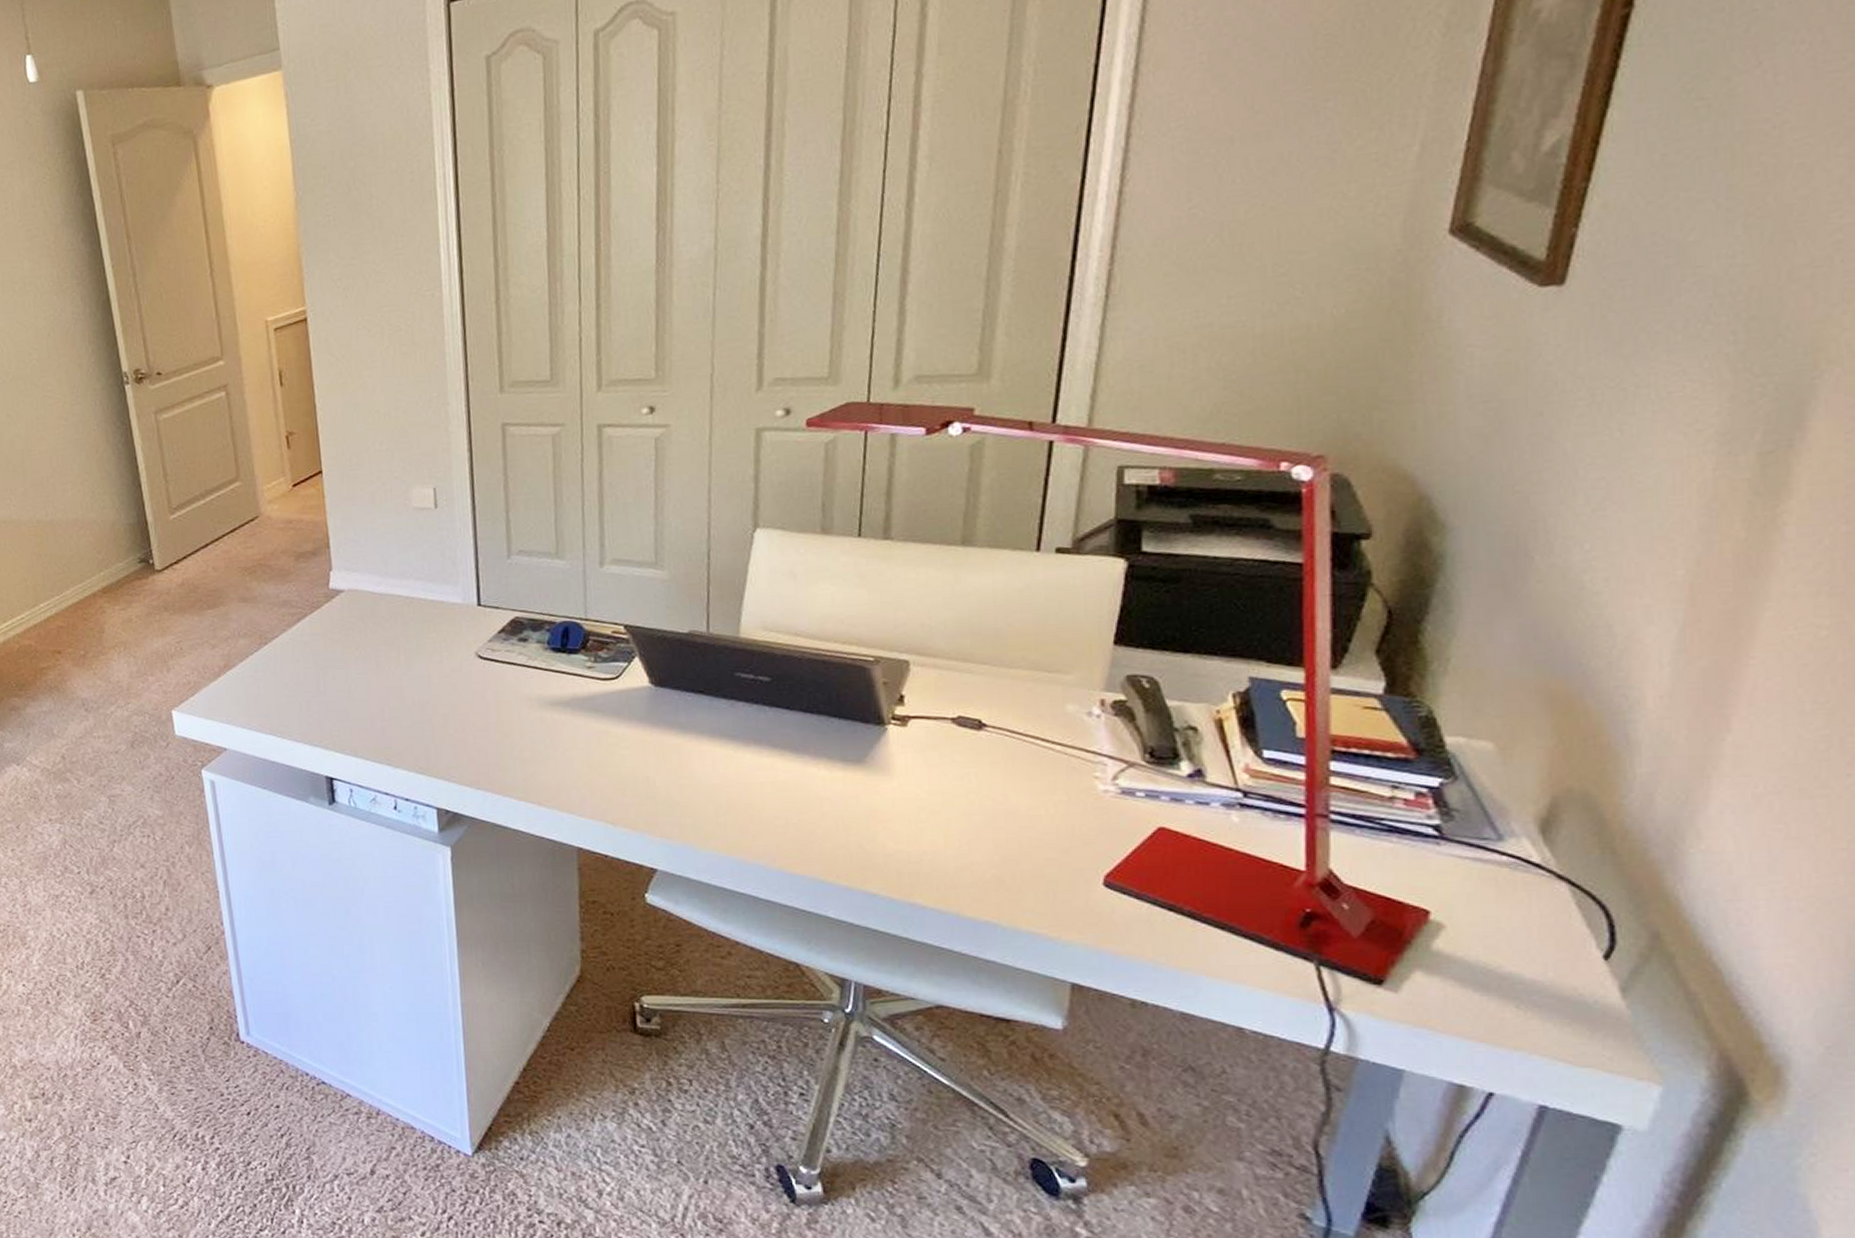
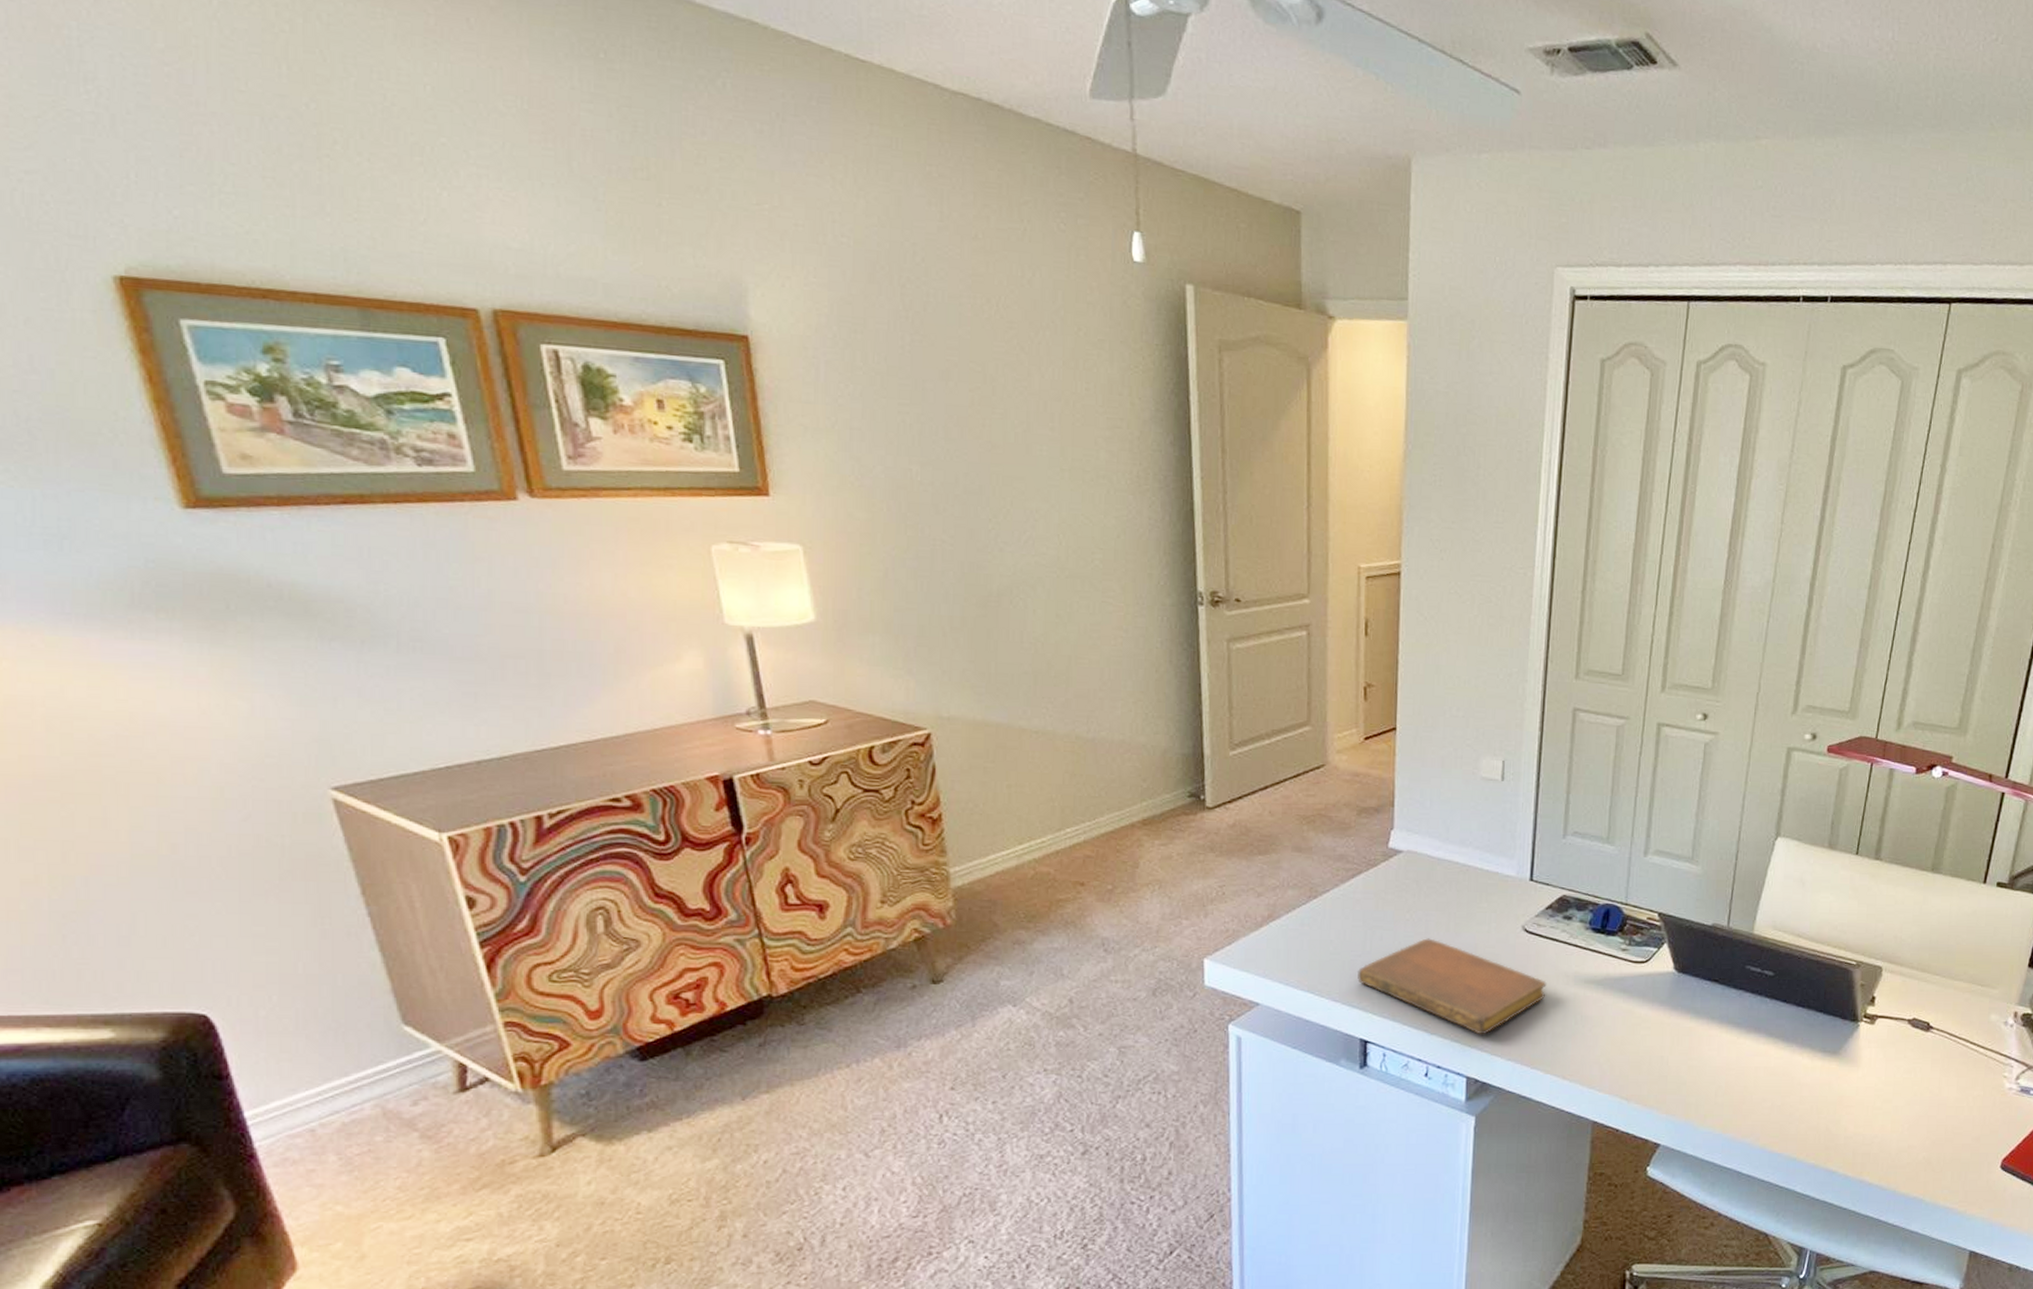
notebook: none [315,673,509,766] -> present [1358,938,1547,1035]

